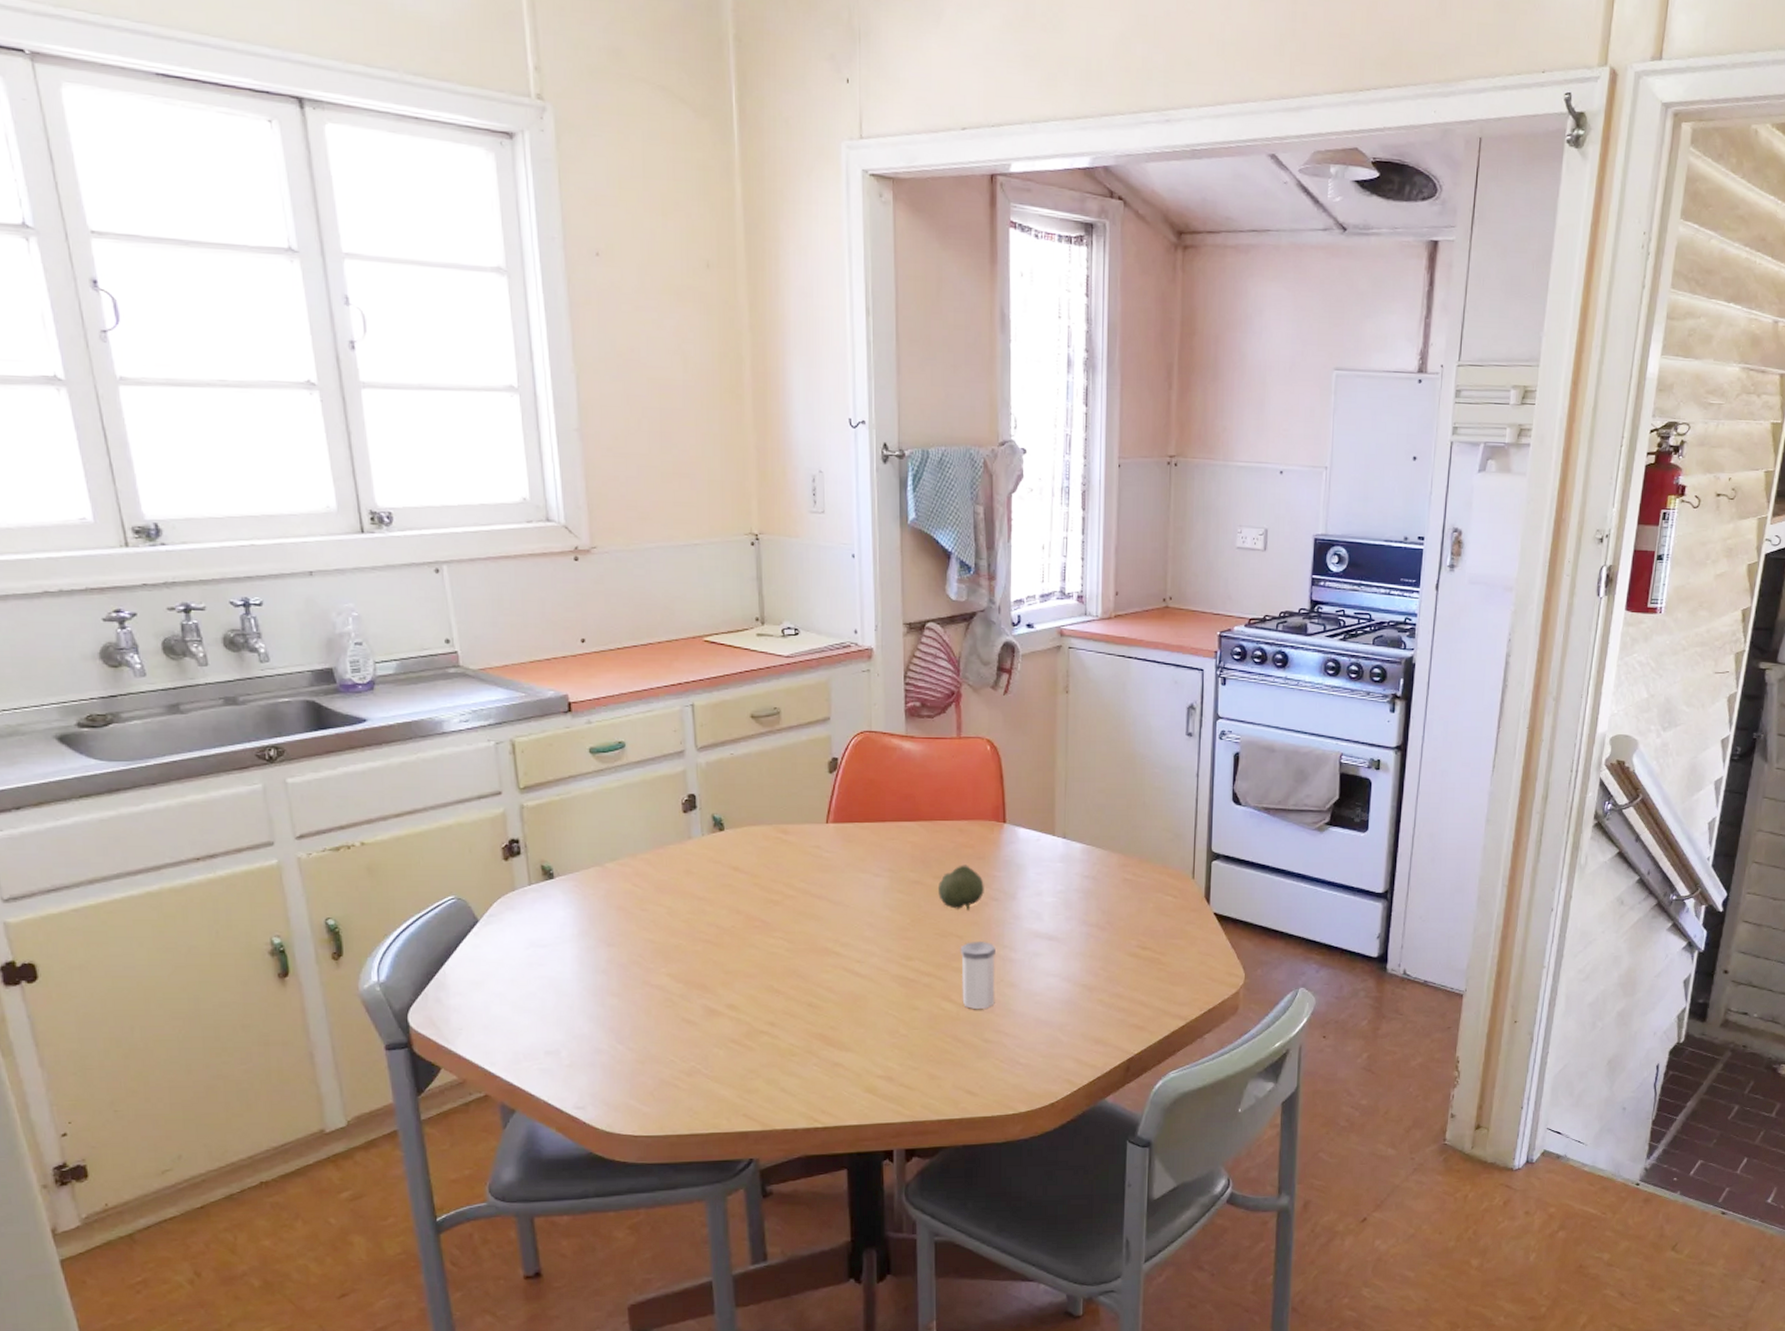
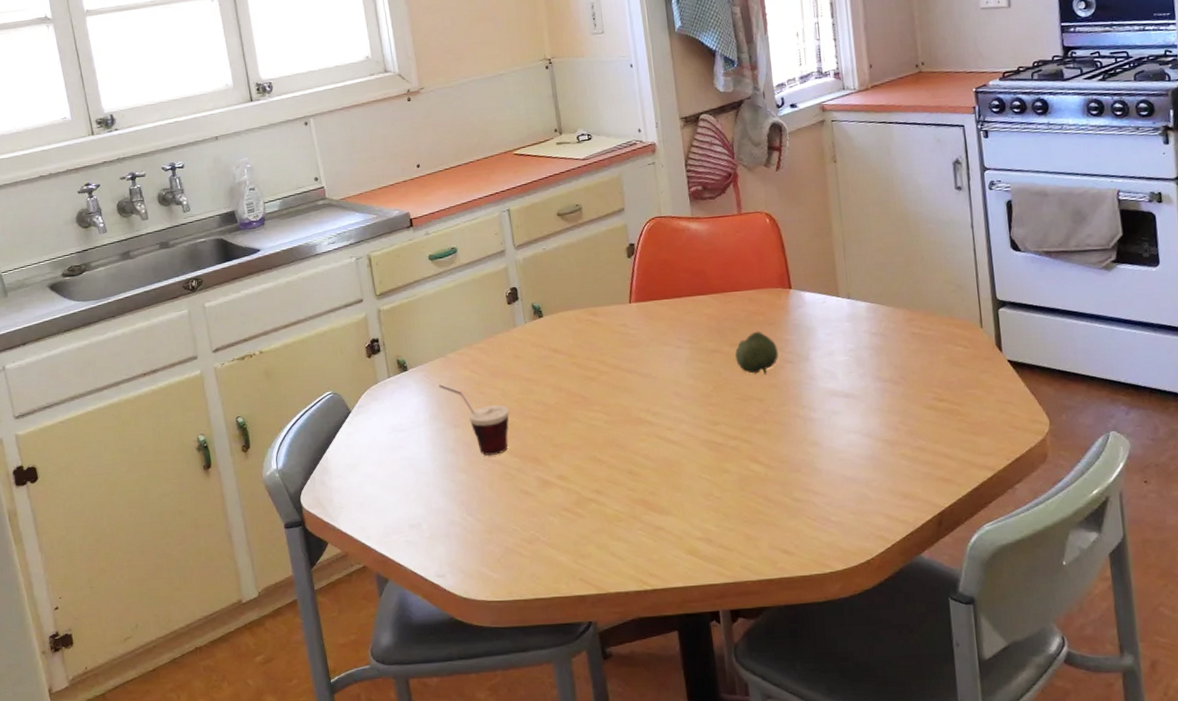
cup: none [592,897,676,979] -> present [439,384,509,456]
salt shaker: present [960,942,996,1010] -> none [761,403,801,470]

